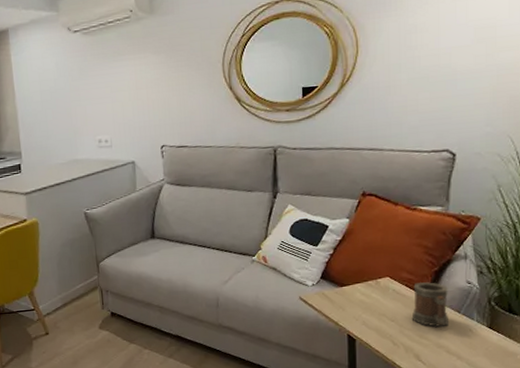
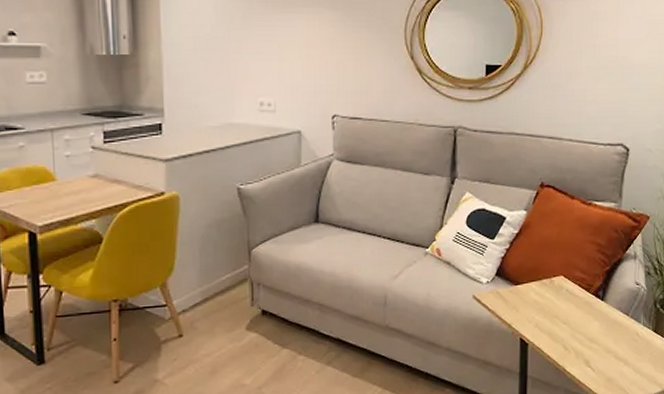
mug: present [411,282,448,327] -> none [583,282,618,330]

